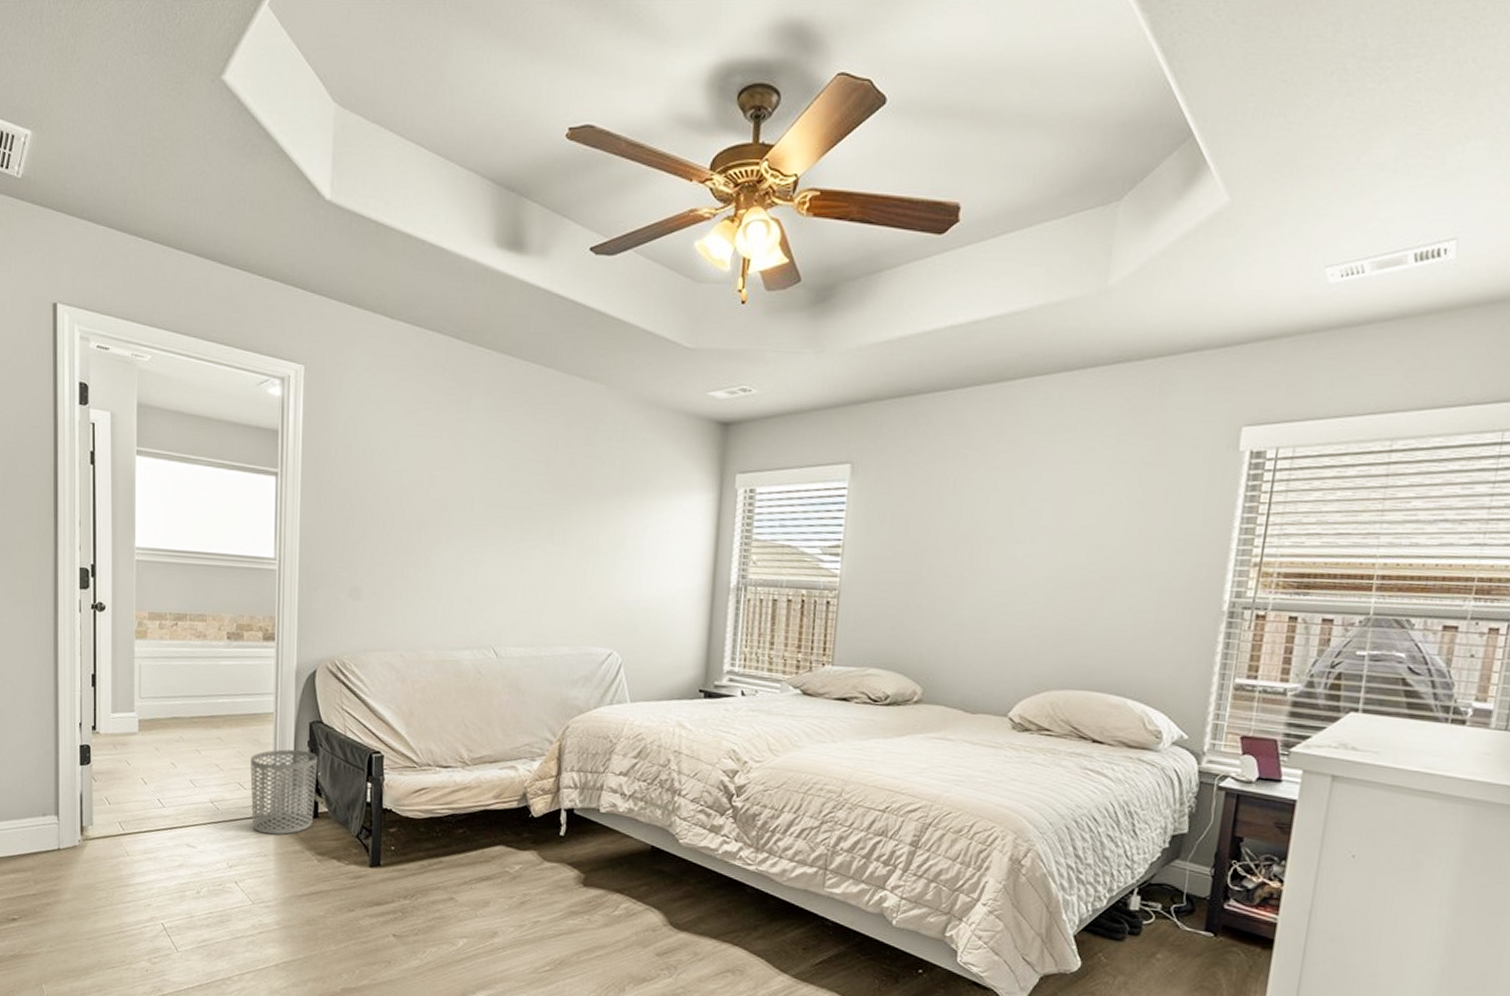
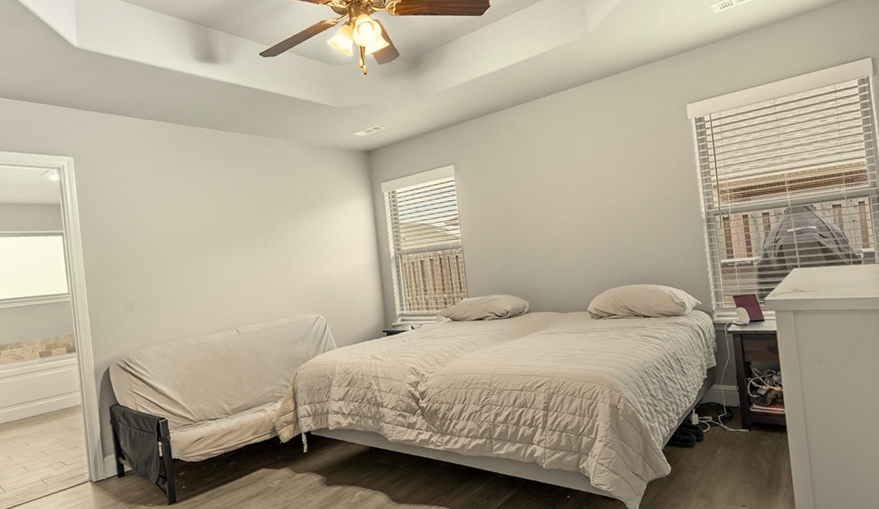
waste bin: present [250,749,318,835] -> none [68,428,122,497]

